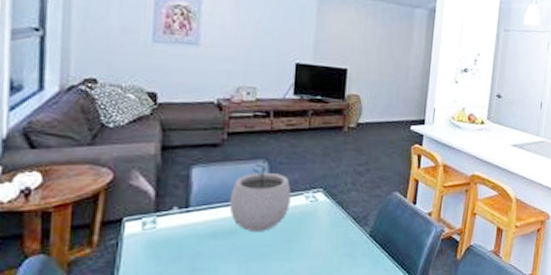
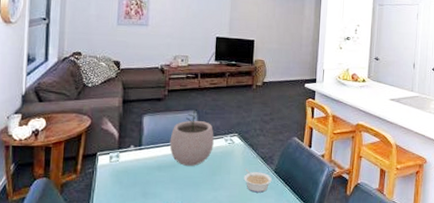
legume: none [329,232,366,262] -> present [244,168,272,193]

